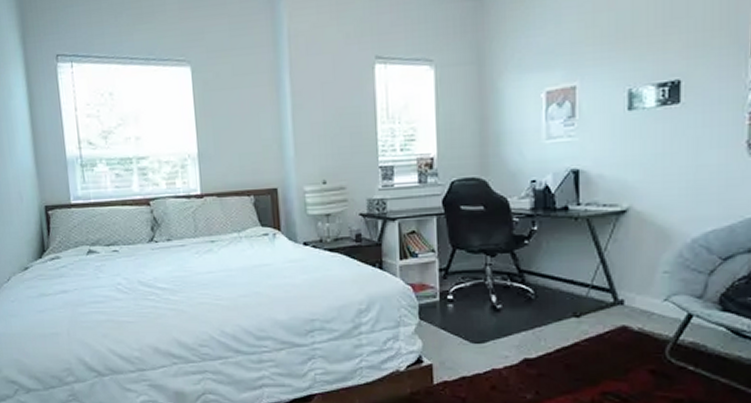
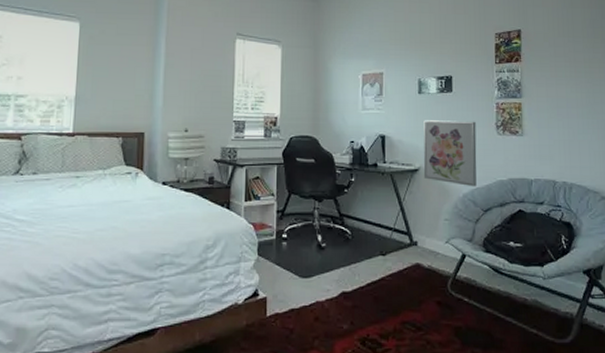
wall art: none [634,140,715,230] -> present [423,120,477,187]

